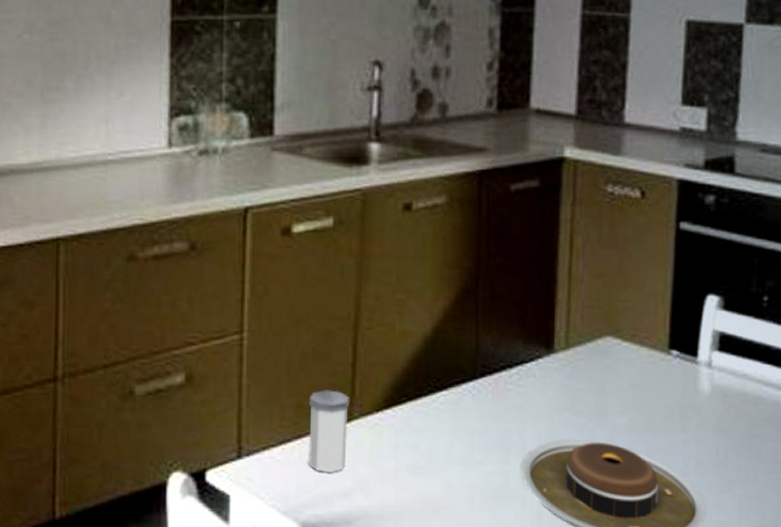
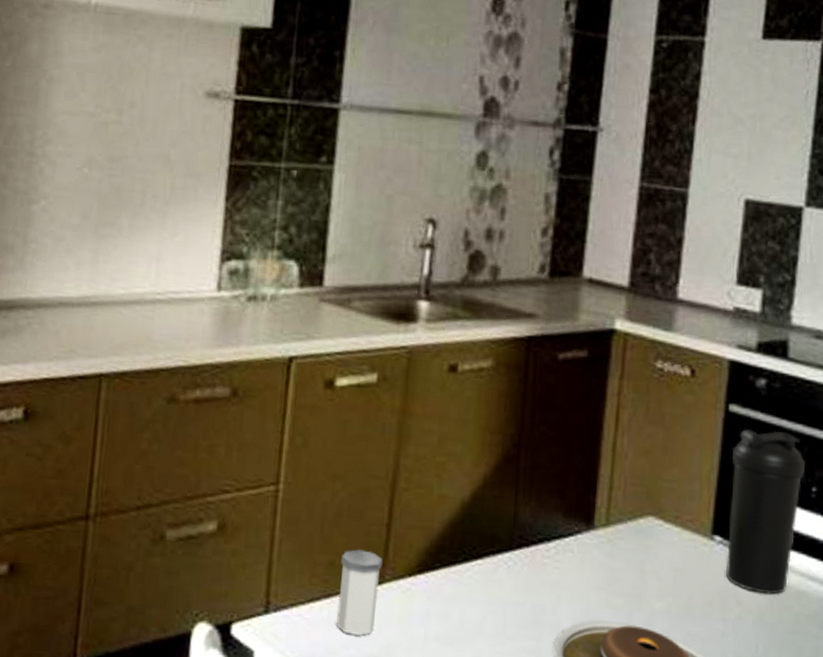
water bottle: none [683,244,757,402] -> present [725,429,806,595]

